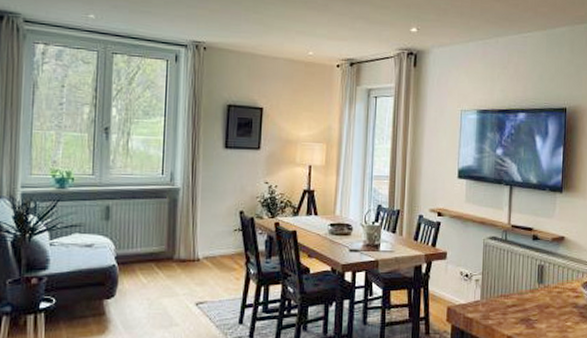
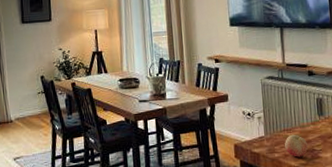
fruit: none [500,301,524,326] -> present [285,134,309,157]

